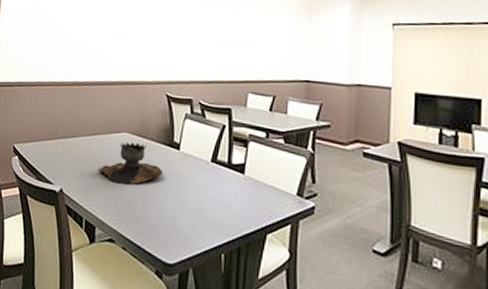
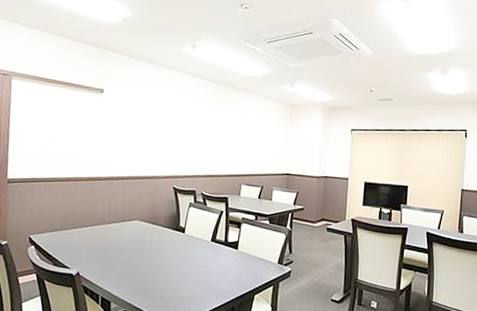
brazier: present [97,142,163,184] -> none [112,228,171,264]

